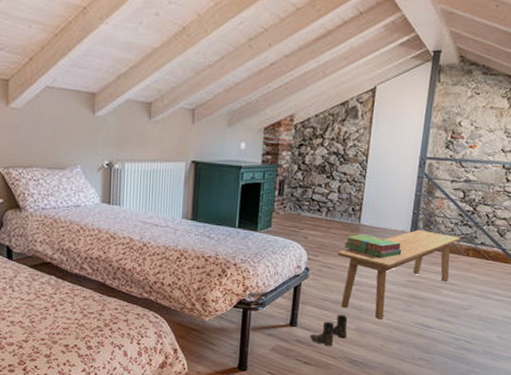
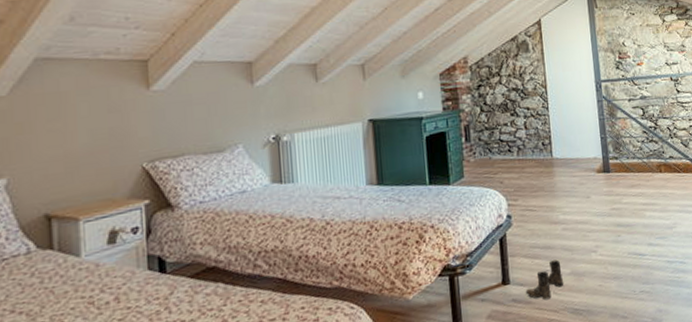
bench: present [337,229,461,321] -> none [536,153,651,259]
stack of books: present [344,234,402,258] -> none [541,168,599,191]

